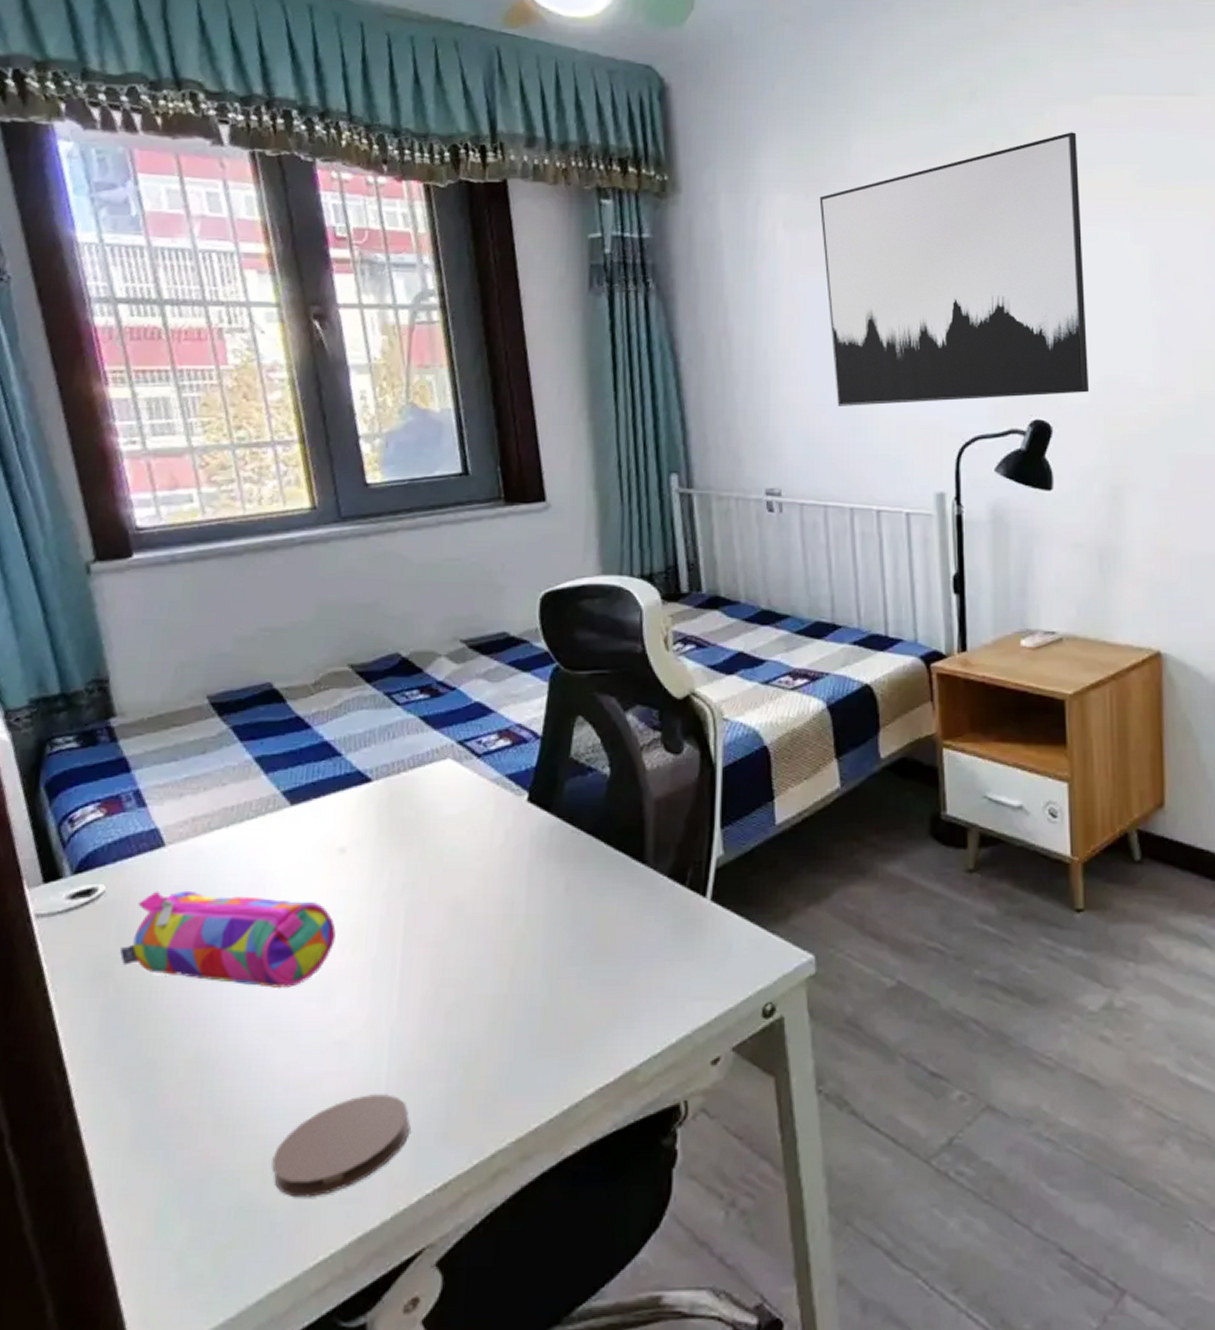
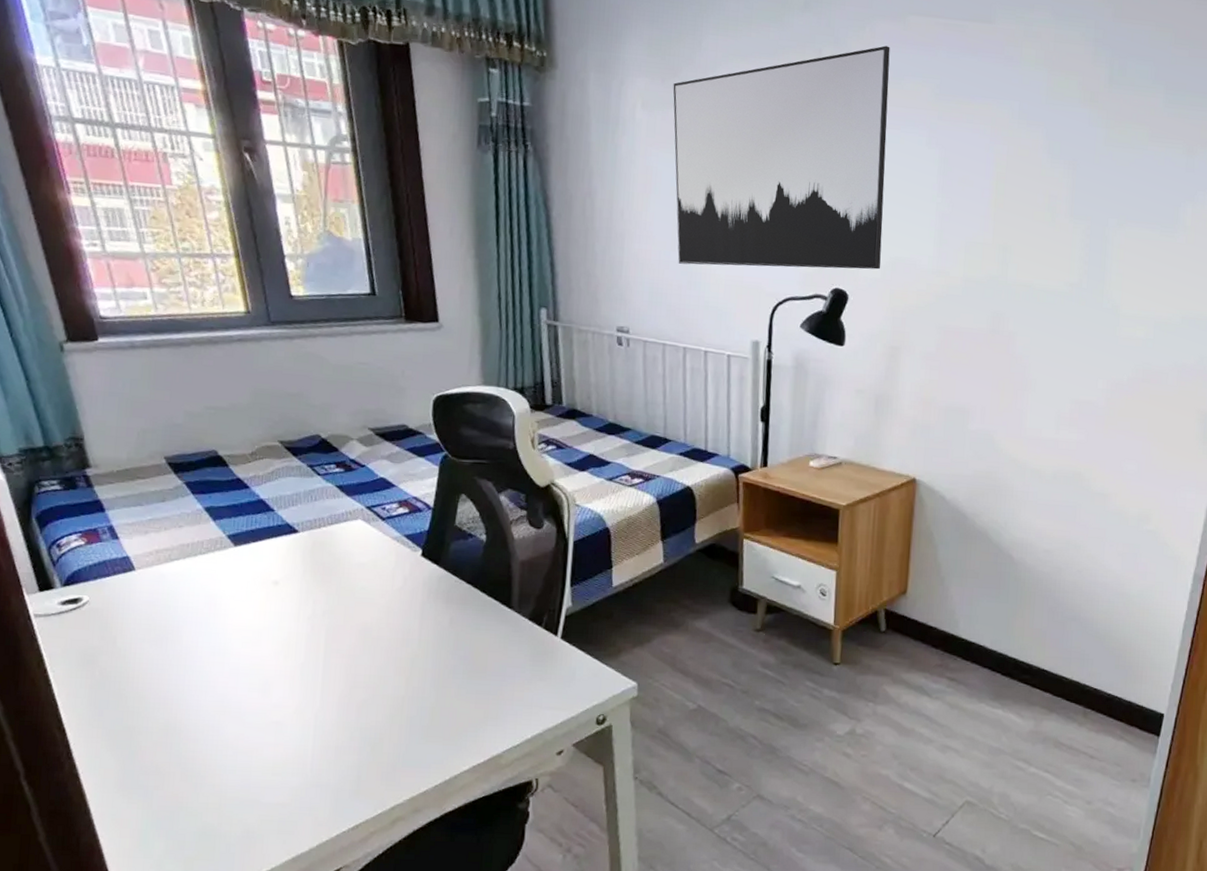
pencil case: present [119,890,336,989] -> none [102,603,272,682]
coaster: present [271,1094,411,1198] -> none [226,760,331,829]

